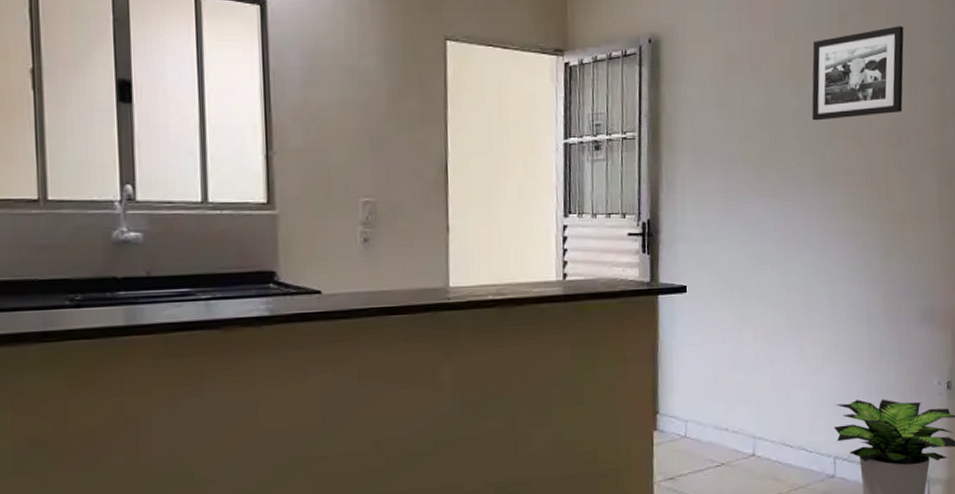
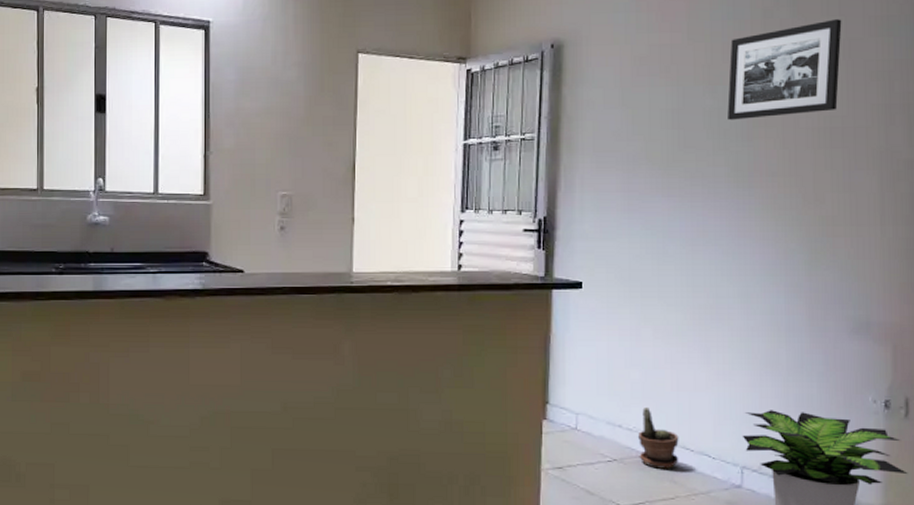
potted plant: none [742,407,781,468] -> present [637,406,679,469]

